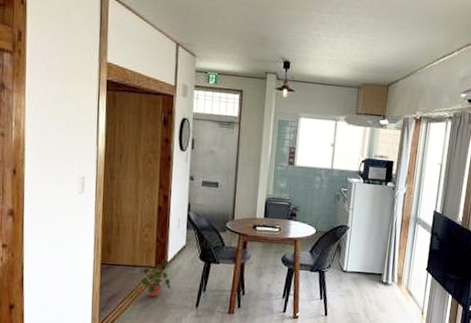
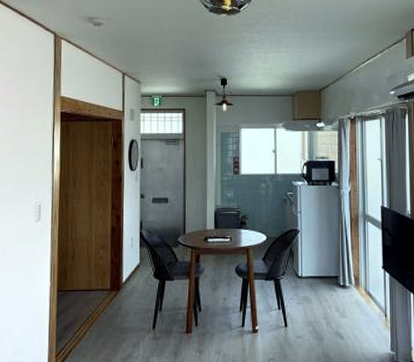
potted plant: present [140,260,171,297] -> none [96,281,126,321]

